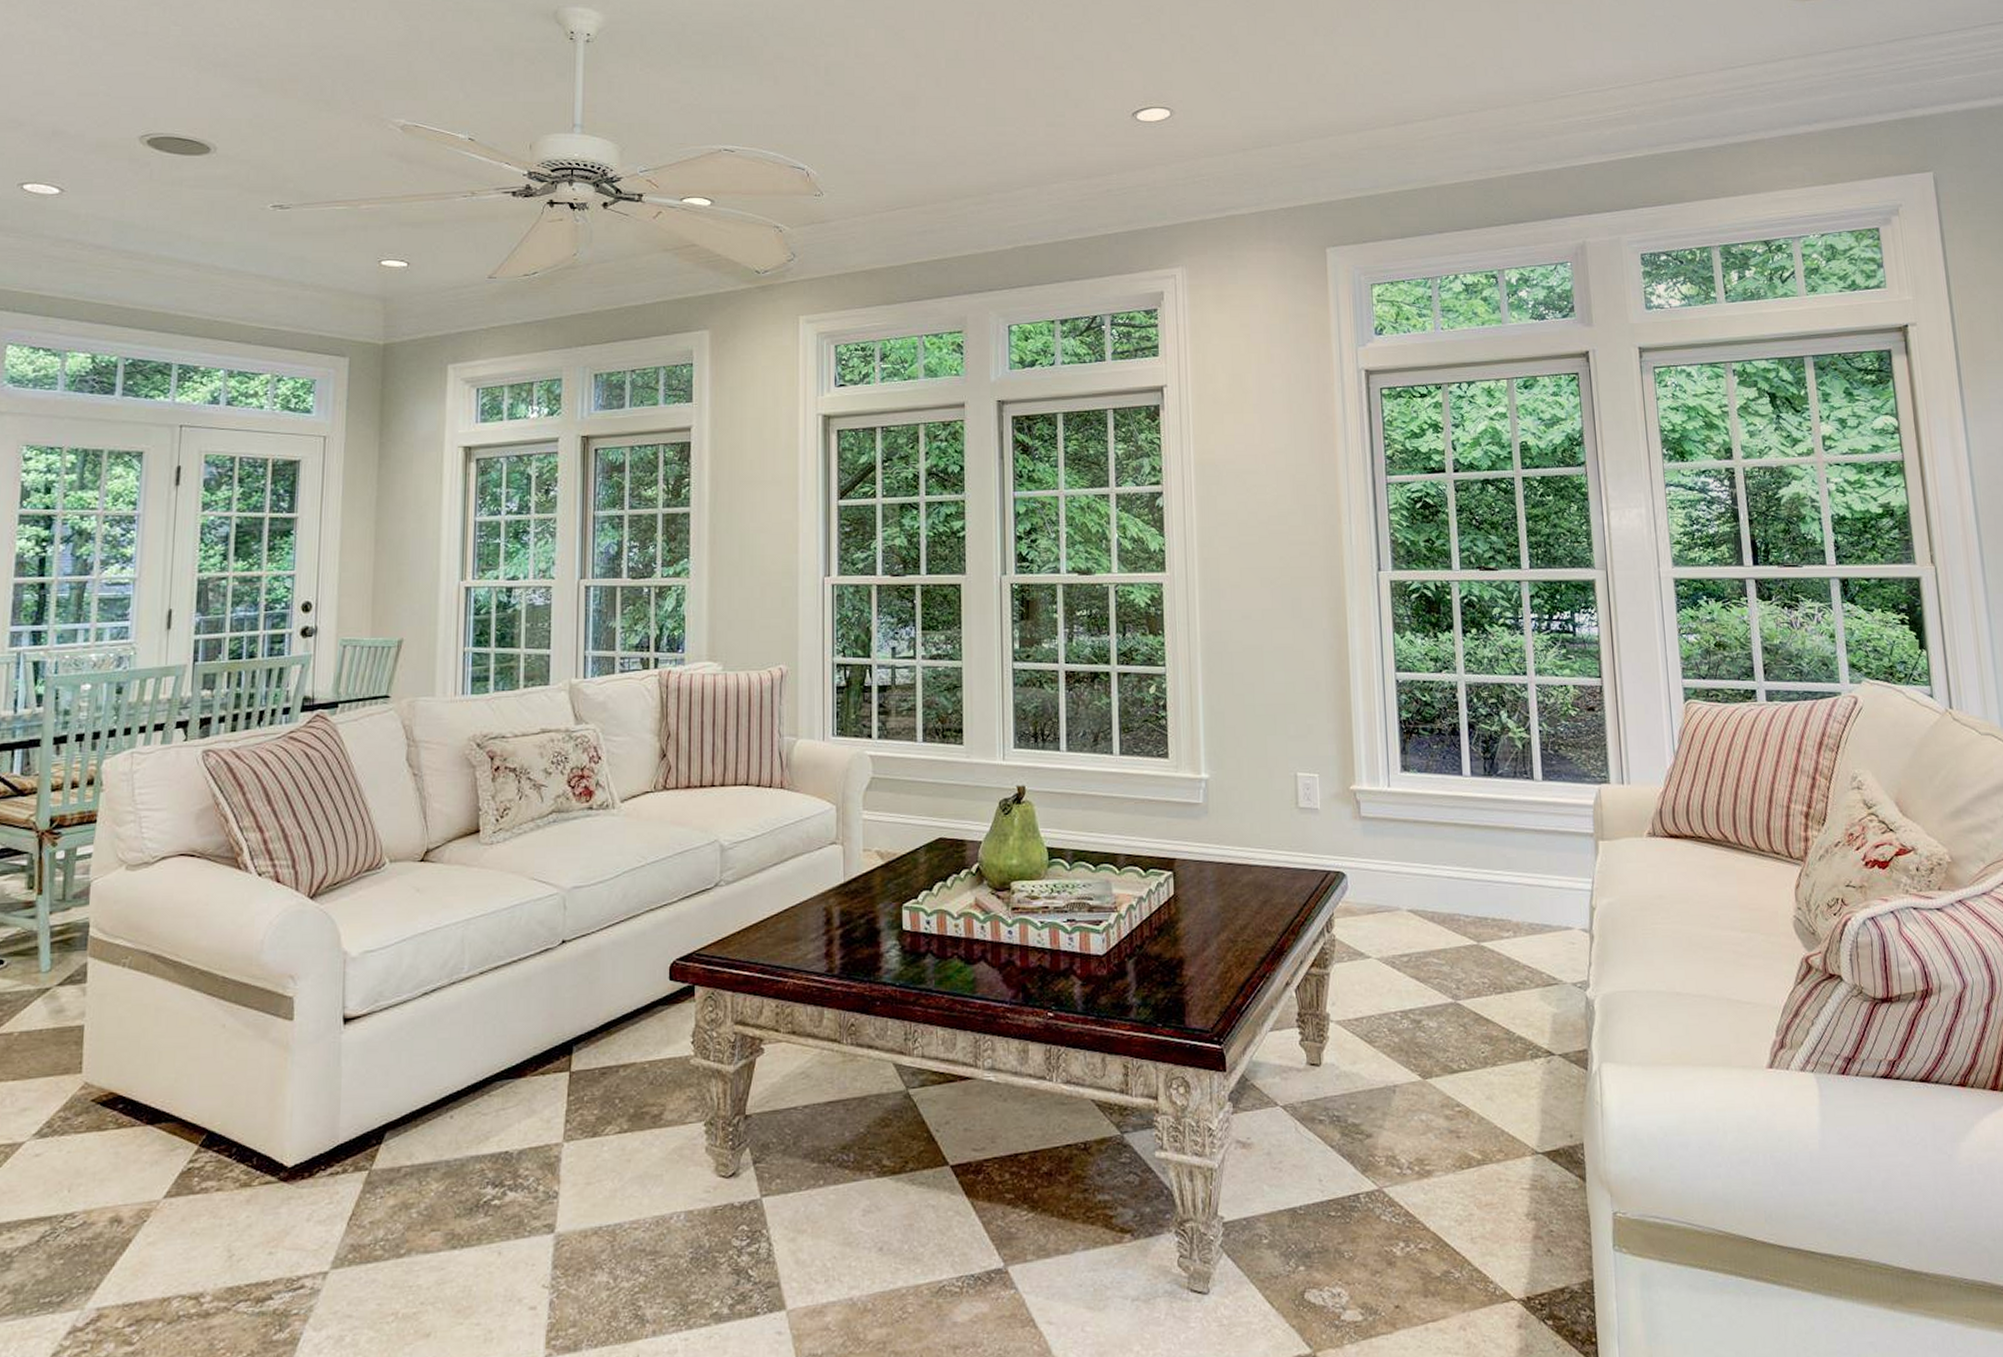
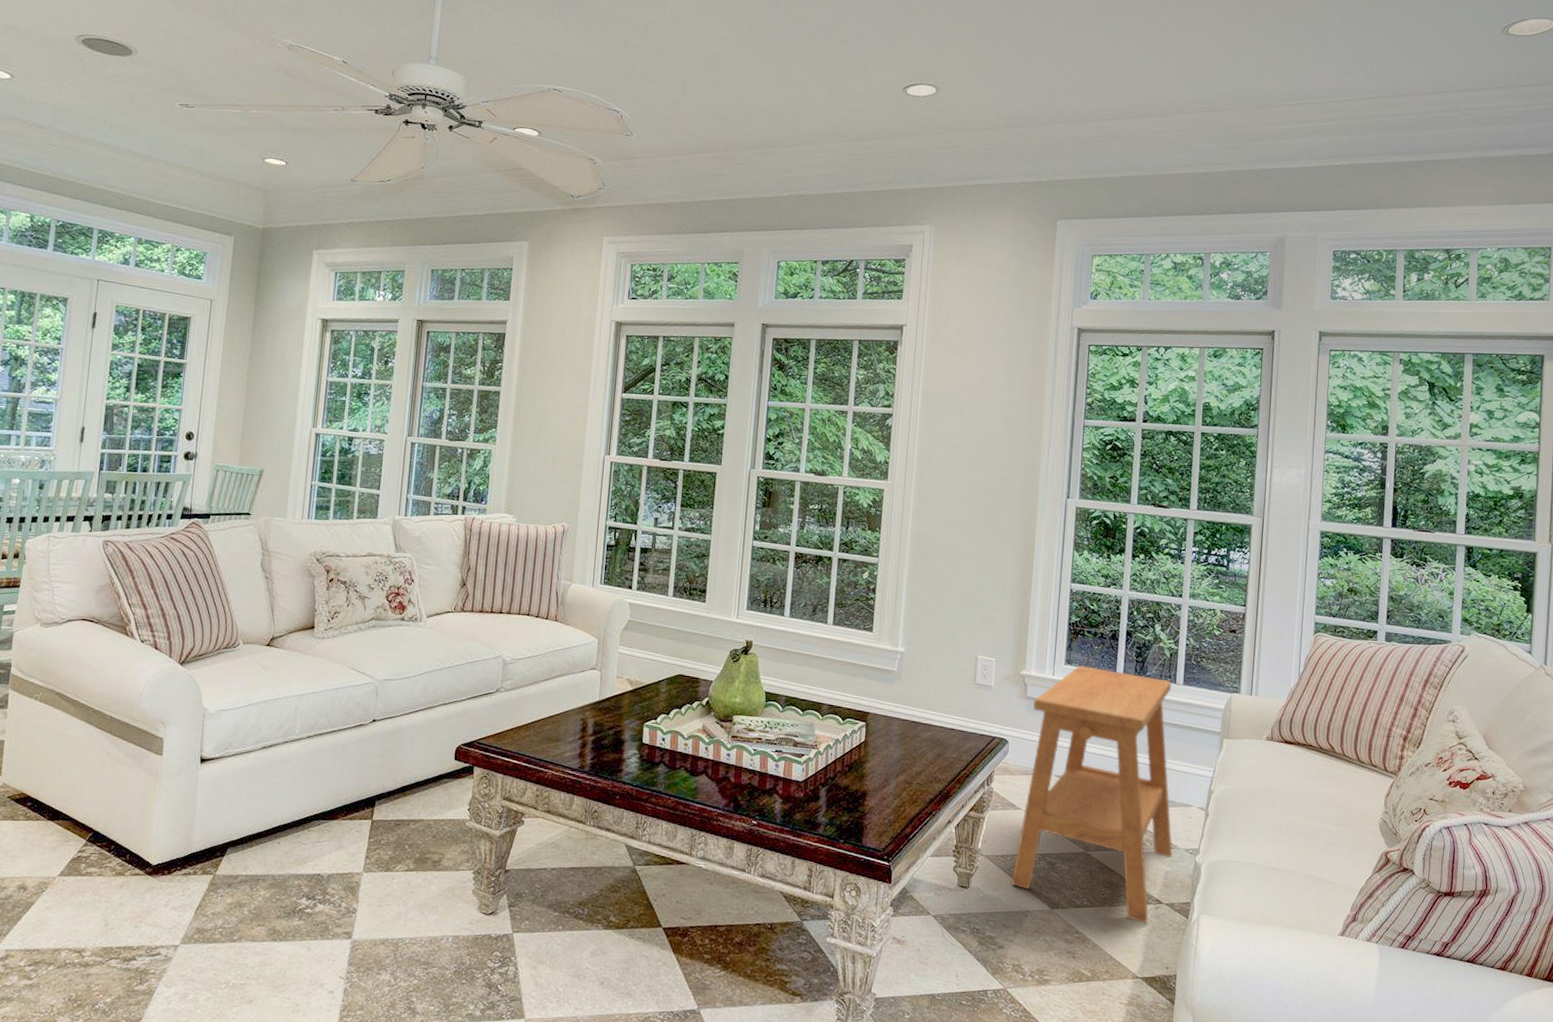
side table: none [1369,771,1559,1084] -> present [1011,666,1174,924]

